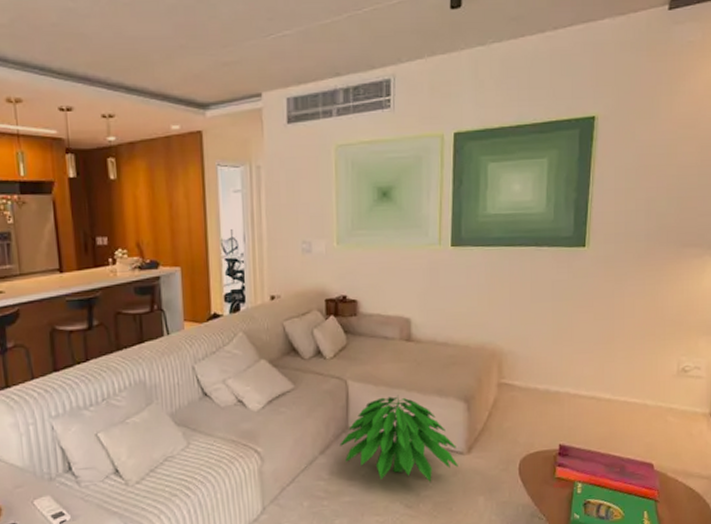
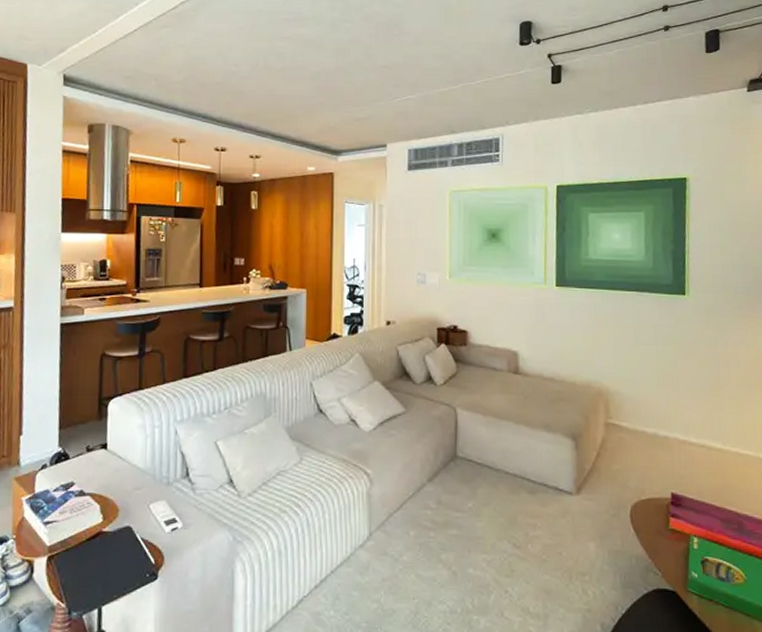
indoor plant: present [340,395,458,482] -> none [448,427,567,522]

